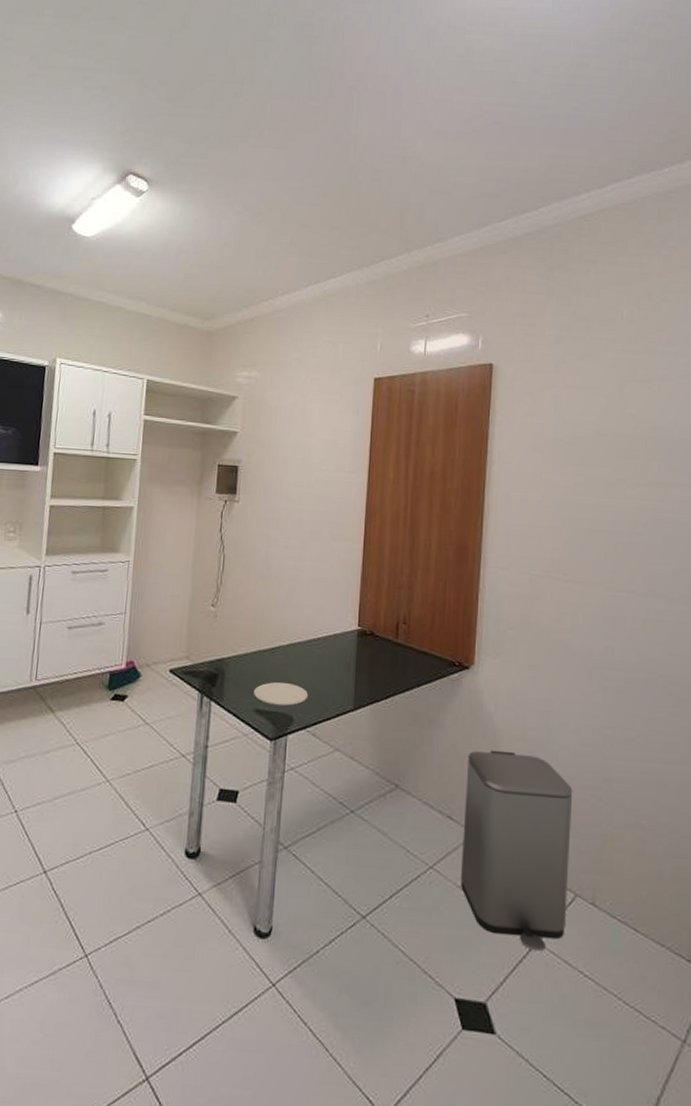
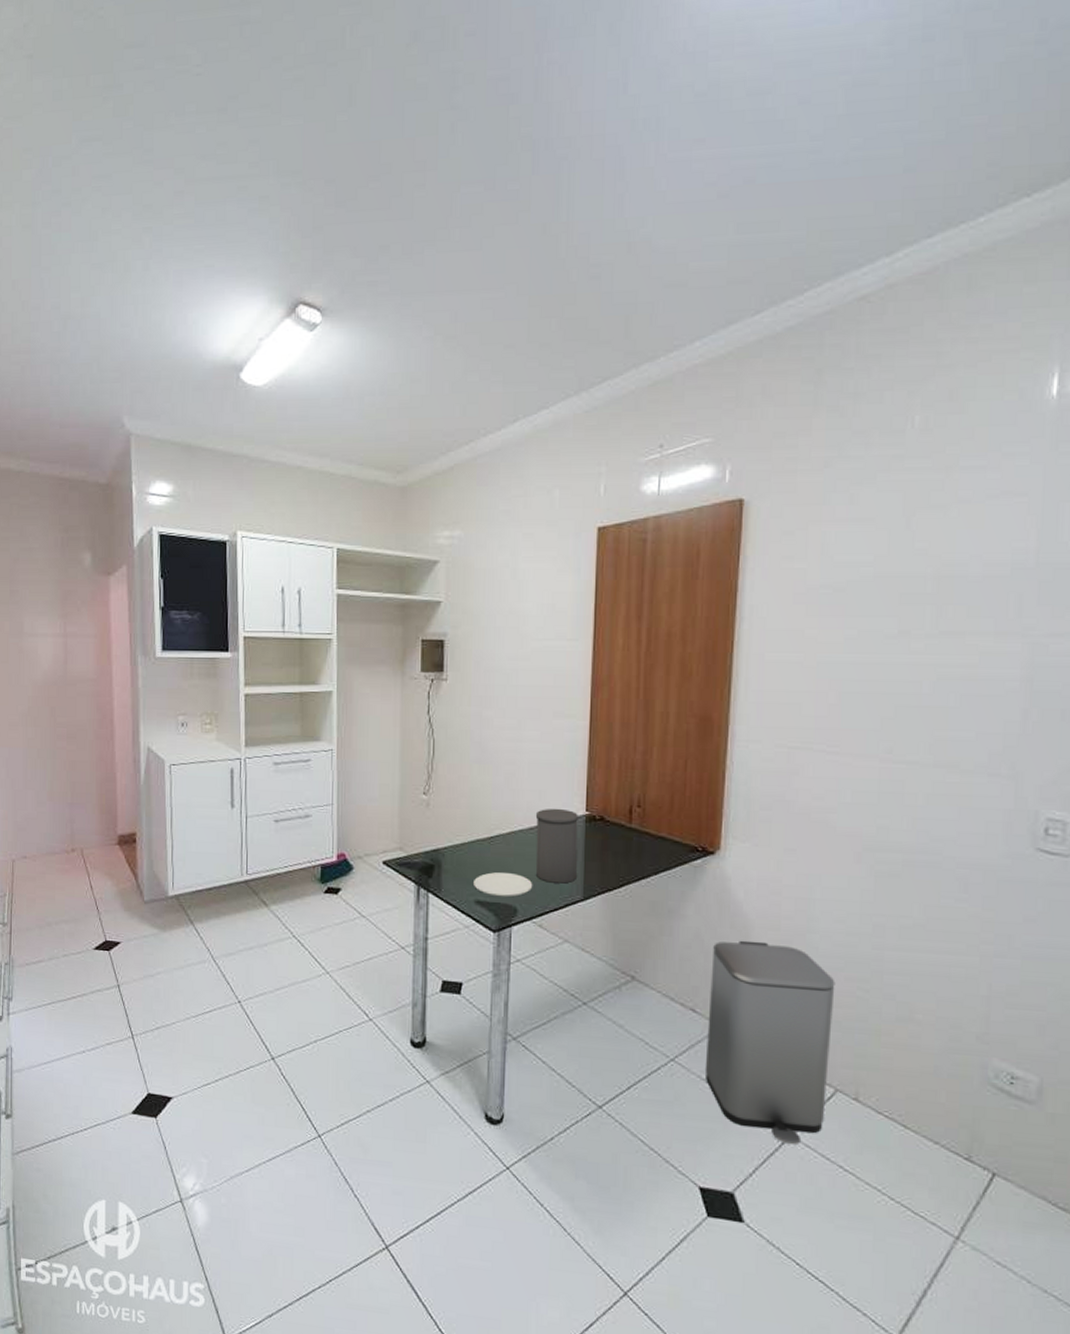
canister: none [312,622,351,694] -> present [535,808,578,884]

